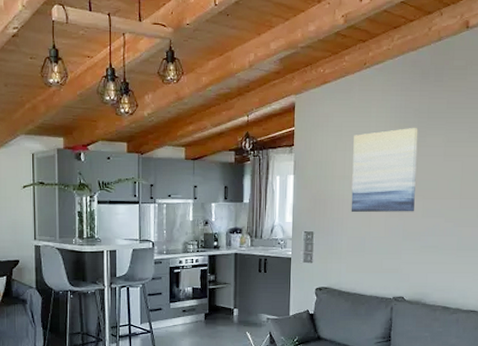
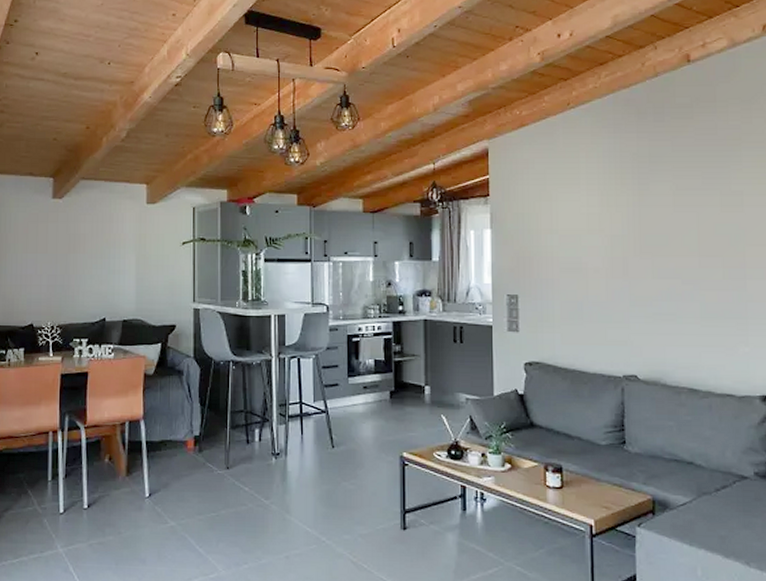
wall art: present [351,128,419,212] -> none [560,174,642,272]

